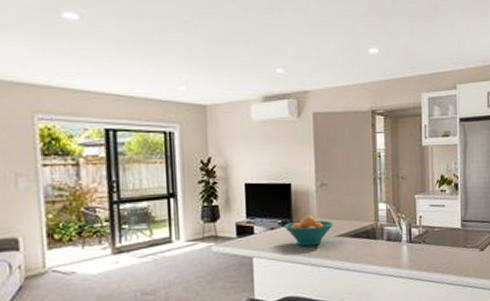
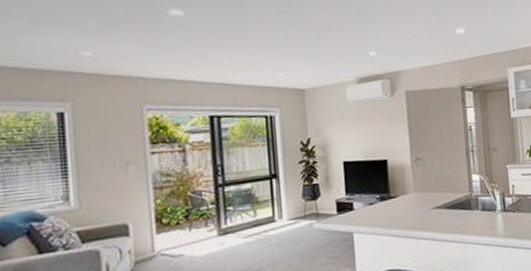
fruit bowl: present [285,214,334,247] -> none [383,189,430,220]

